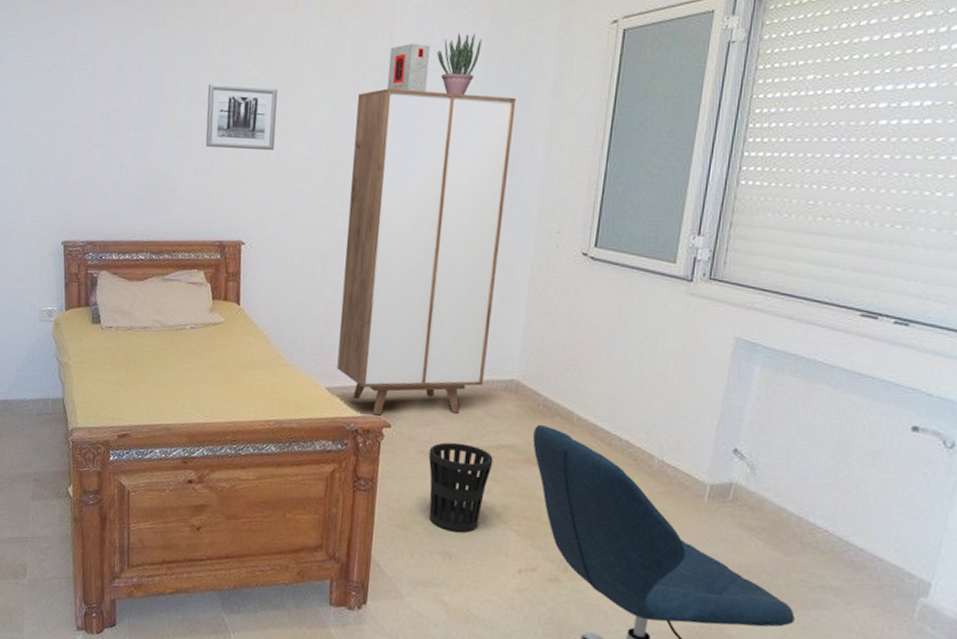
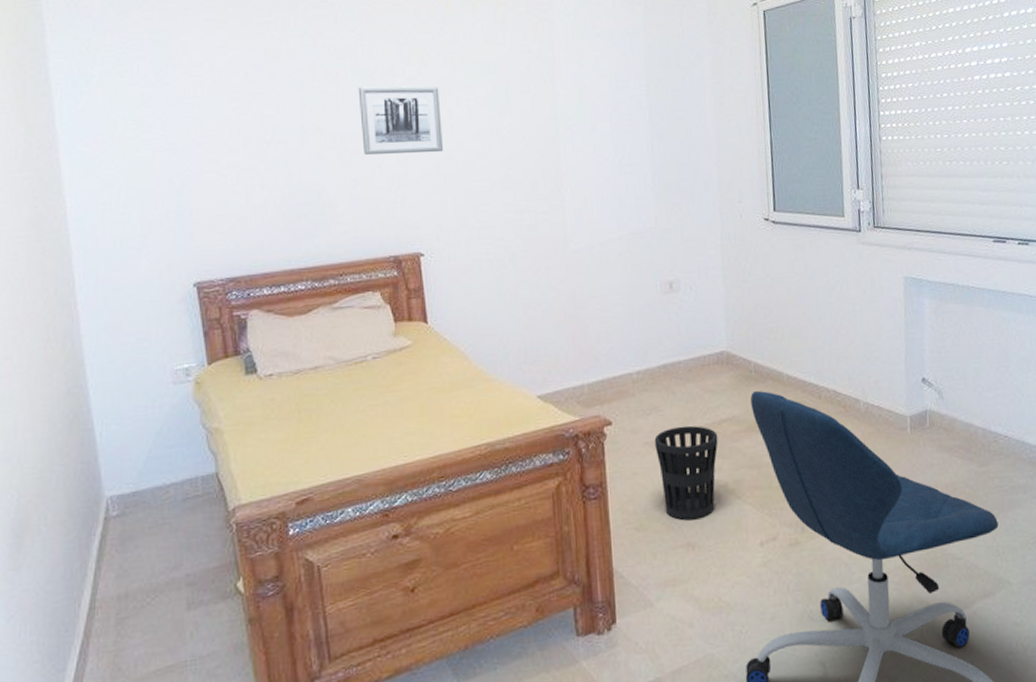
wardrobe: present [337,88,516,416] -> none [525,78,696,415]
decorative box: present [386,43,430,92] -> none [551,33,593,80]
potted plant: present [436,33,482,95] -> none [598,20,640,80]

